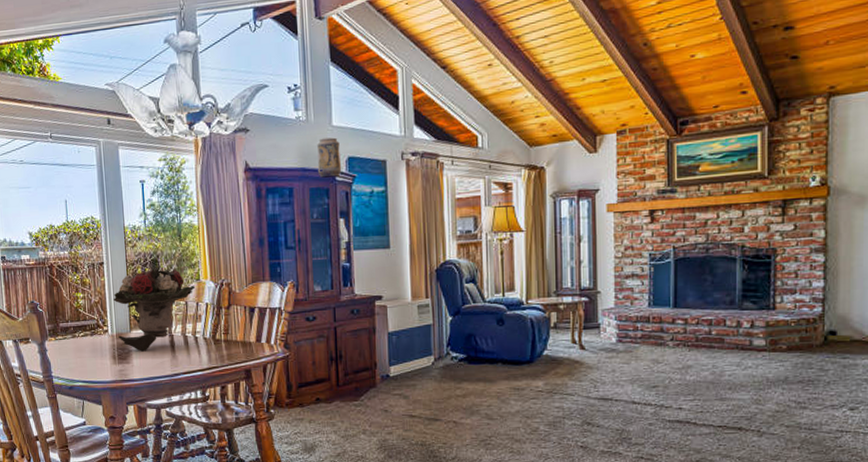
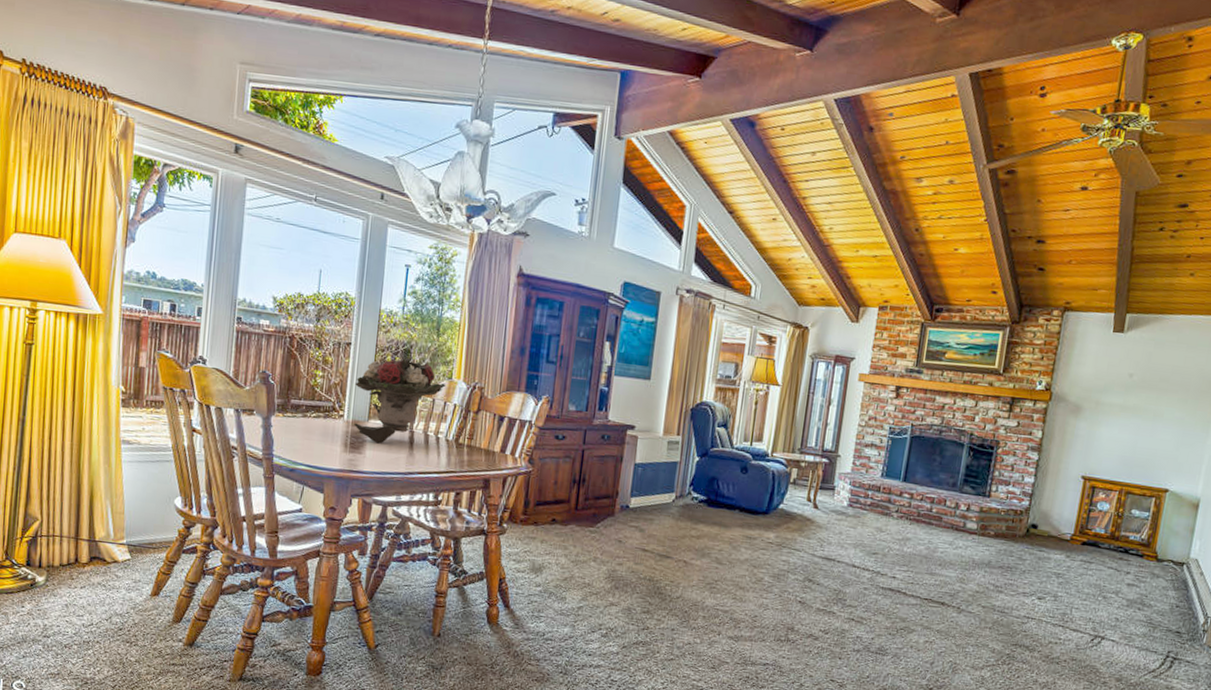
decorative vase: present [316,137,342,179] -> none [591,258,618,300]

